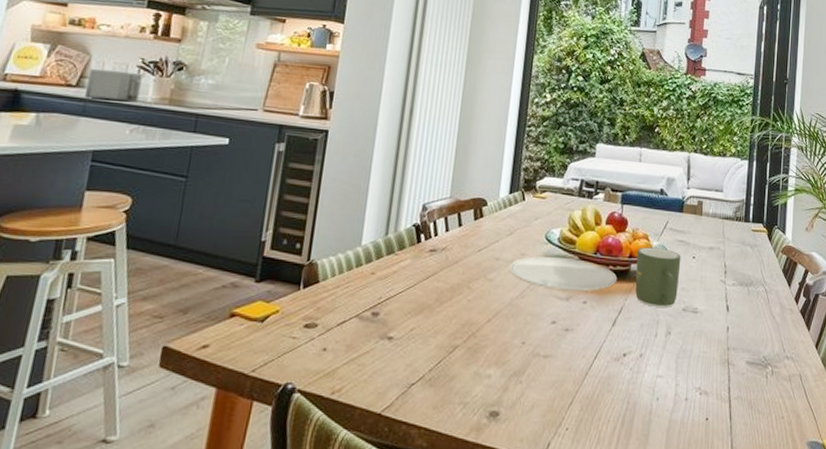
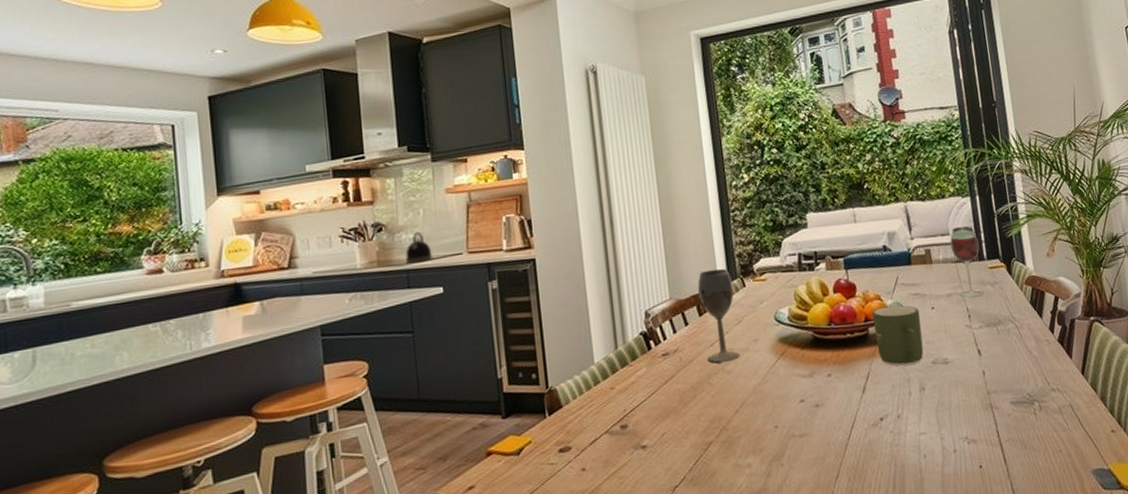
toaster: present [84,68,143,102] -> none [296,242,349,278]
kettle: none [199,78,228,110] -> present [405,231,433,263]
wine glass: none [473,177,514,270] -> present [697,268,741,363]
plate: present [509,256,618,292] -> none [745,333,858,369]
wineglass: none [720,185,748,257] -> present [950,226,984,299]

